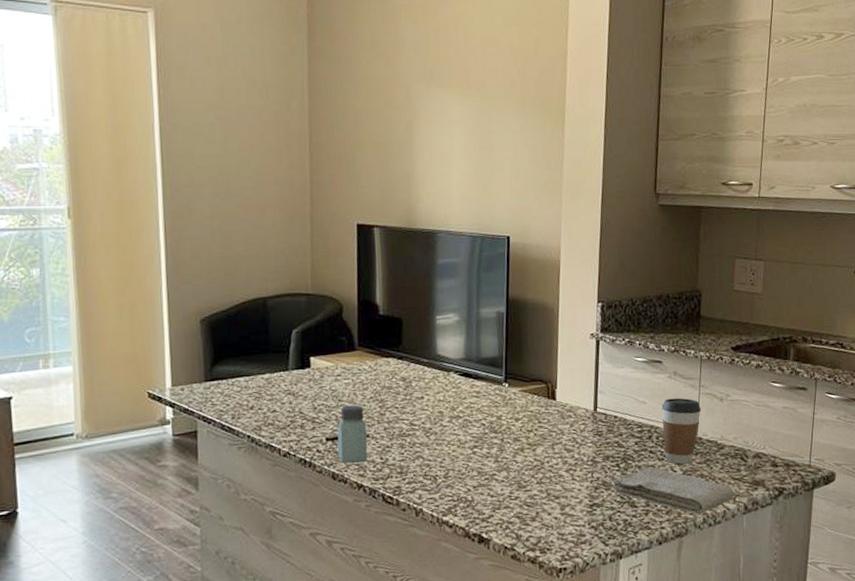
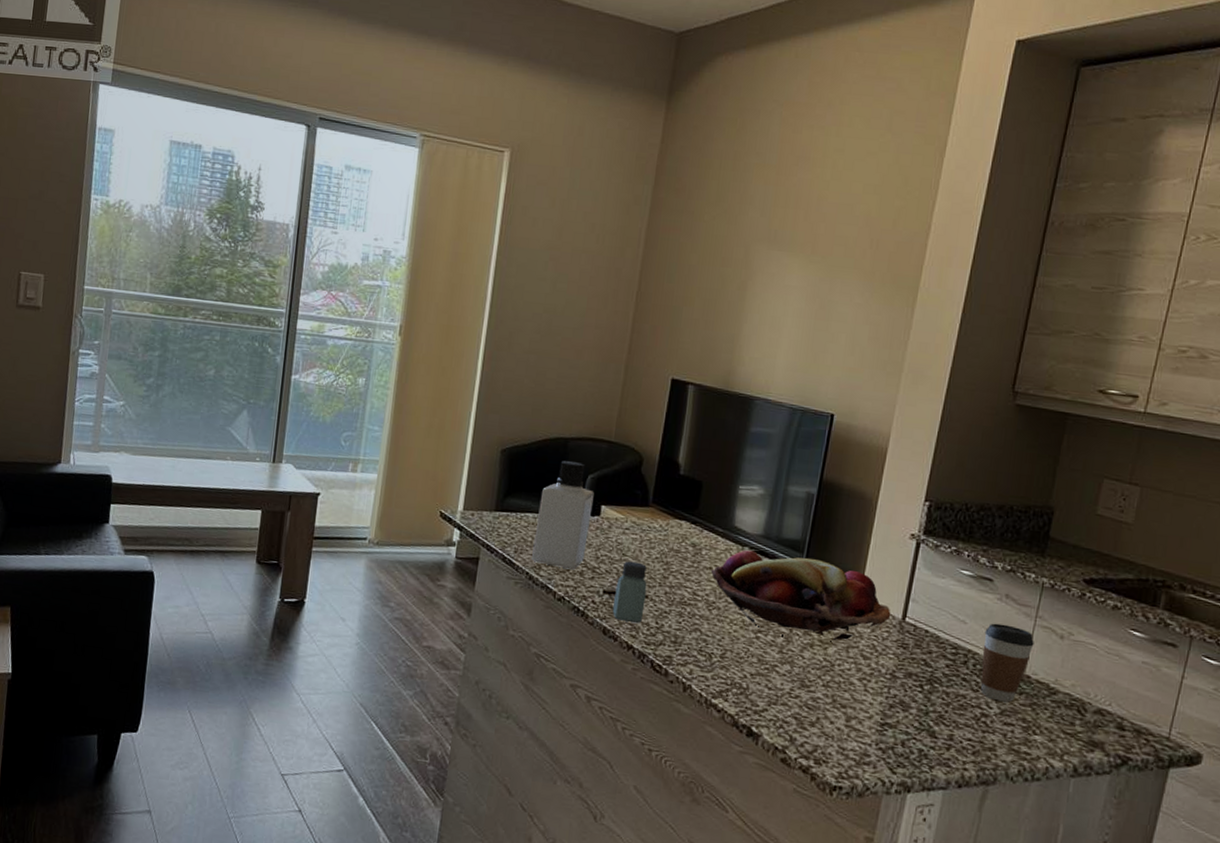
bottle: none [248,319,303,425] -> present [532,461,594,570]
fruit basket: none [423,371,584,448] -> present [710,550,891,641]
washcloth: present [612,467,734,514] -> none [910,695,1063,764]

